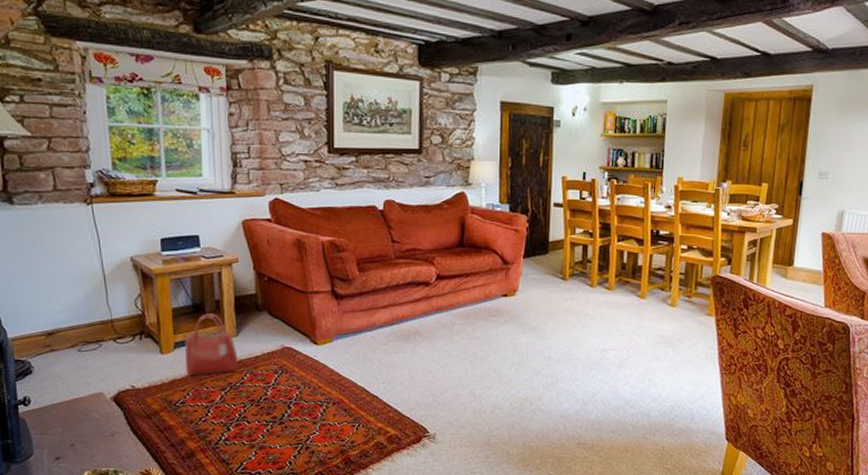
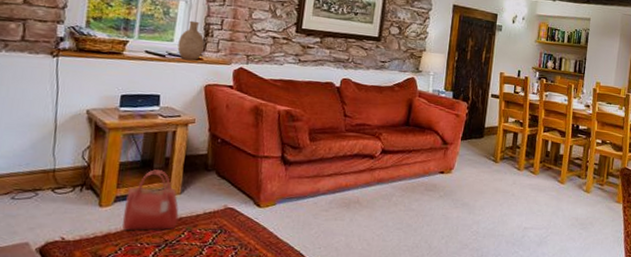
decorative vase: none [207,151,234,196] -> present [177,20,205,61]

